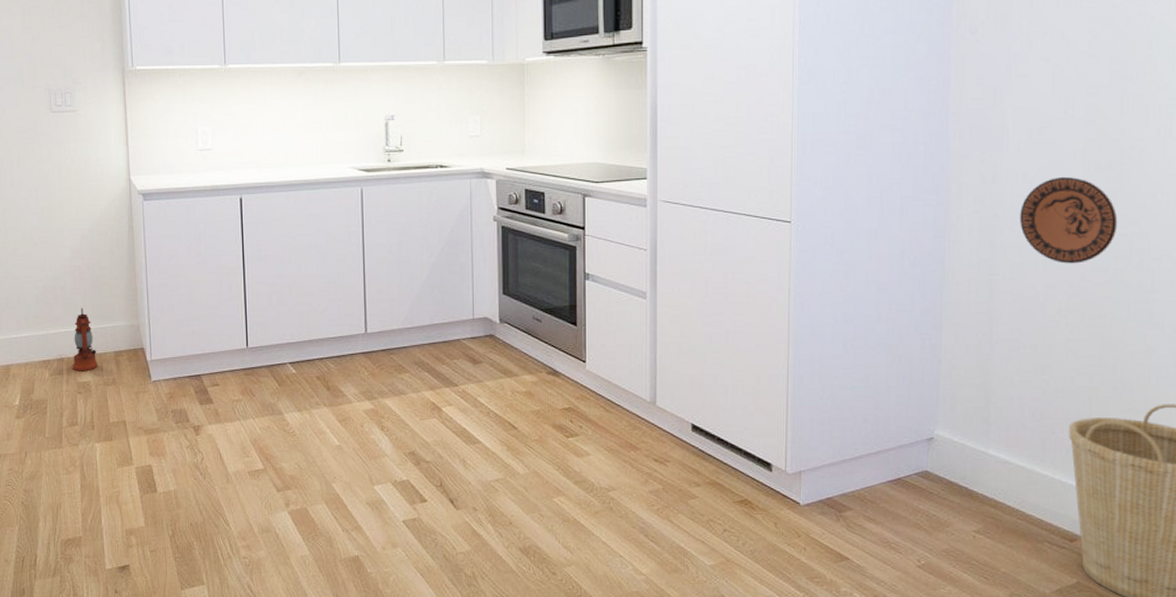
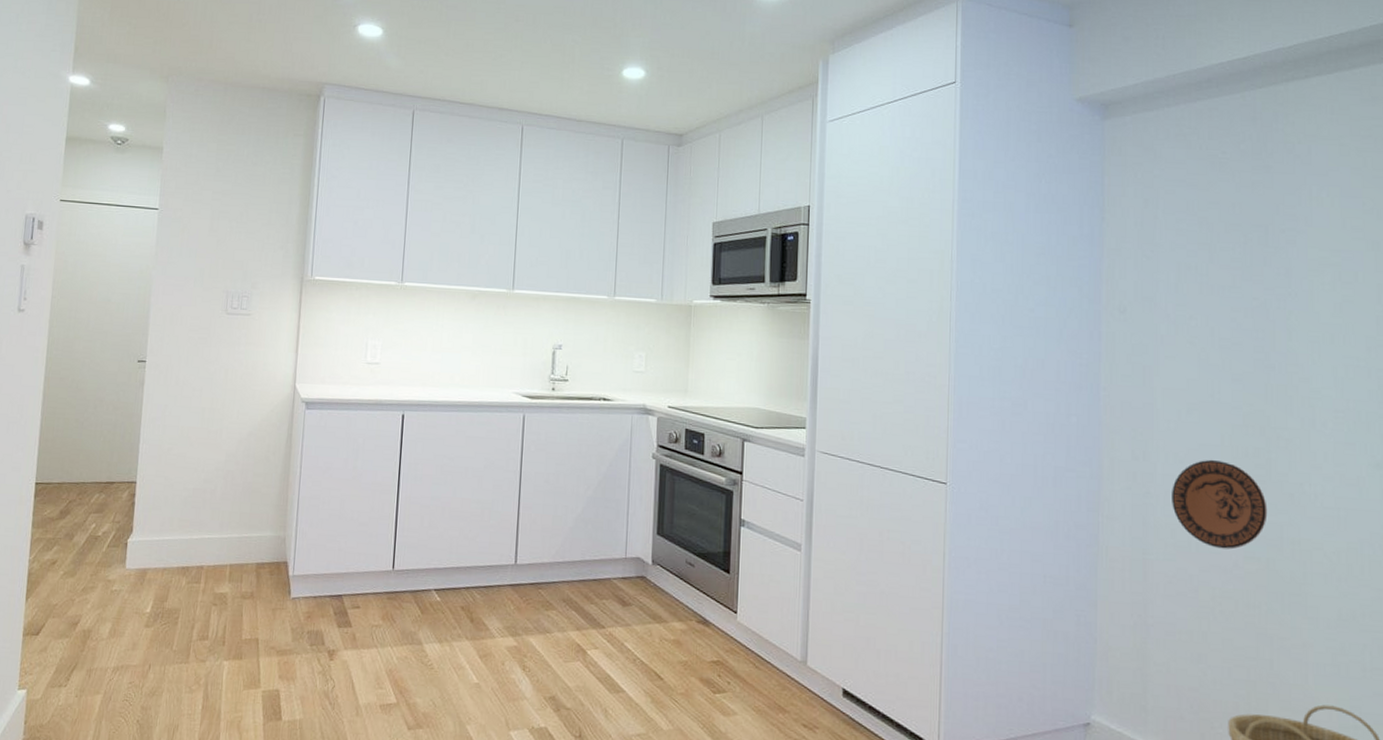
lantern: present [73,307,98,372] -> none [211,514,239,582]

